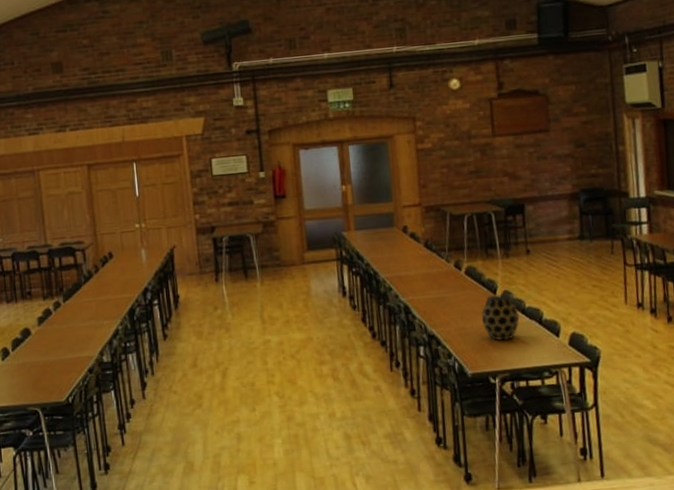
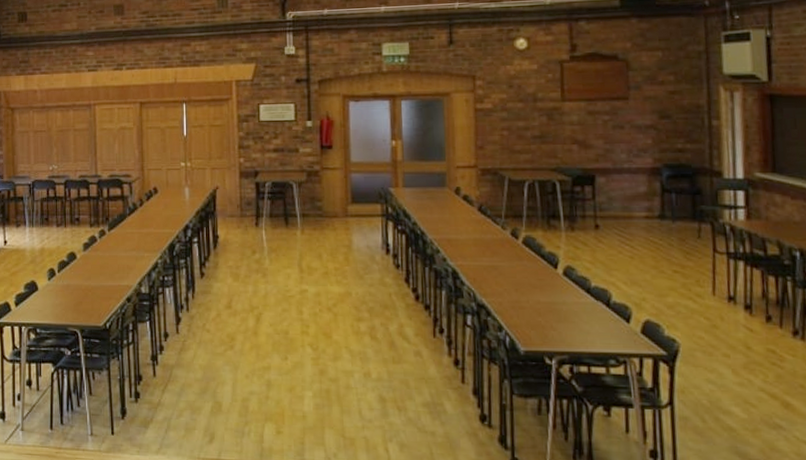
vase: present [481,294,520,341] -> none [538,268,584,320]

